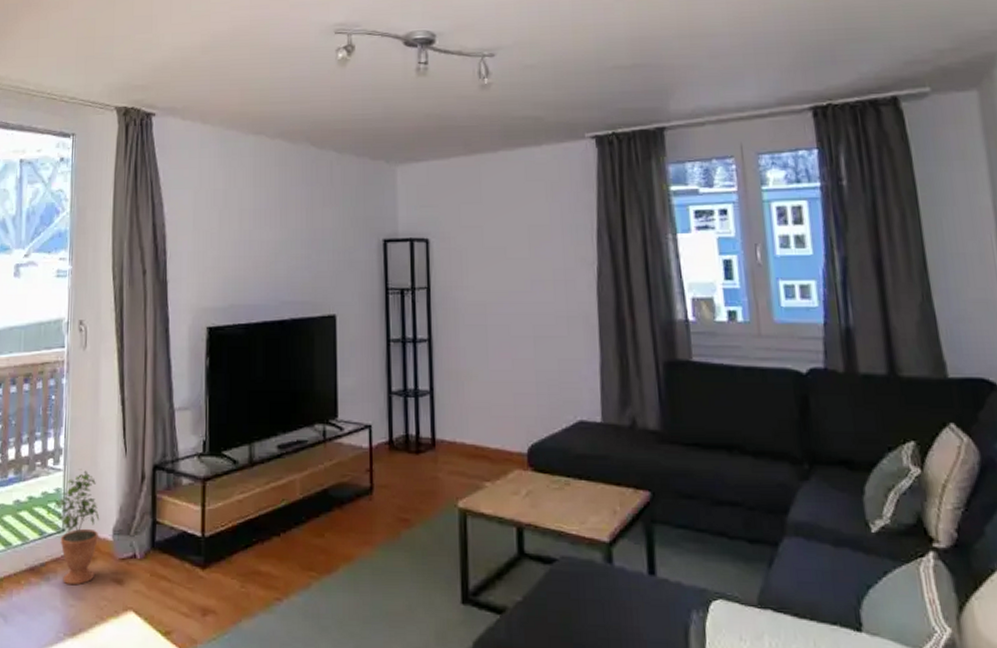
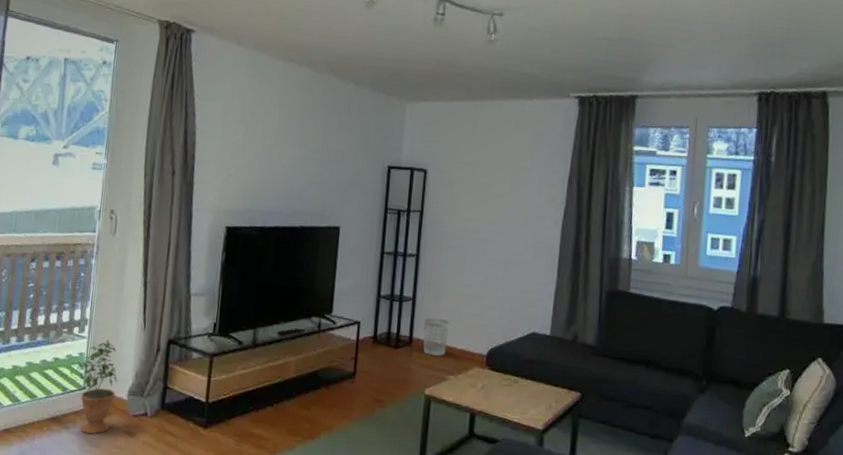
wastebasket: none [446,412,479,459] -> present [423,317,450,356]

